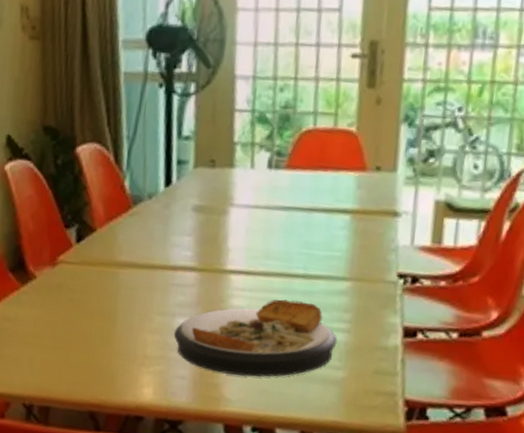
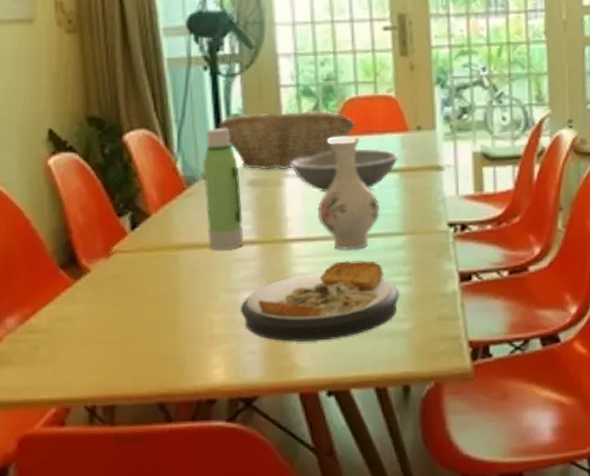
water bottle: none [148,148,186,274] -> present [202,127,243,250]
fruit basket: none [168,136,311,199] -> present [218,111,356,170]
bowl: none [238,184,354,228] -> present [291,149,399,192]
vase: none [260,170,326,290] -> present [317,136,380,250]

